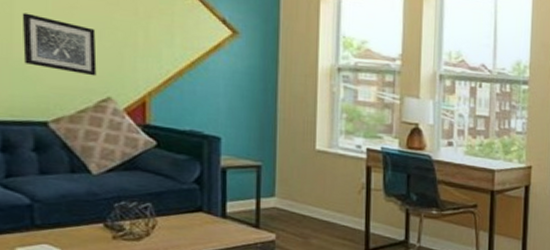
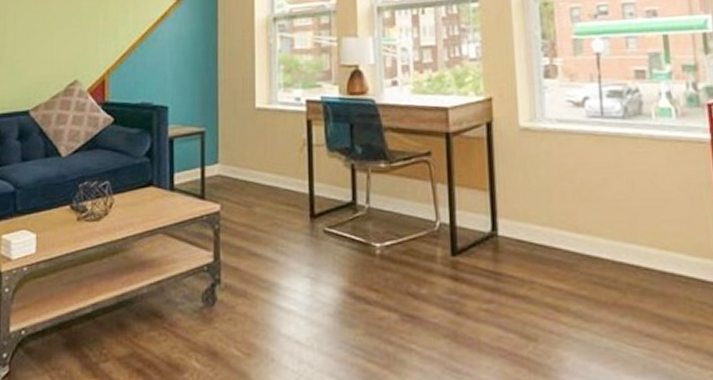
wall art: present [22,13,97,76] -> none [13,13,67,62]

